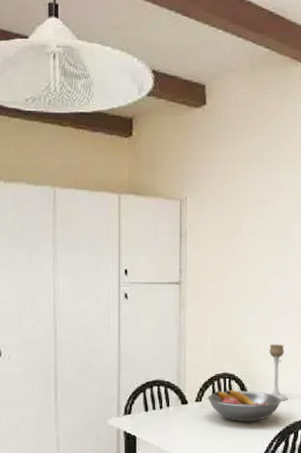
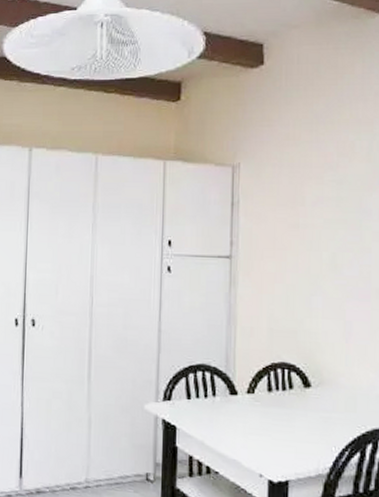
fruit bowl: present [208,389,281,422] -> none [262,382,355,424]
candle holder: present [268,344,288,401] -> none [338,332,365,402]

